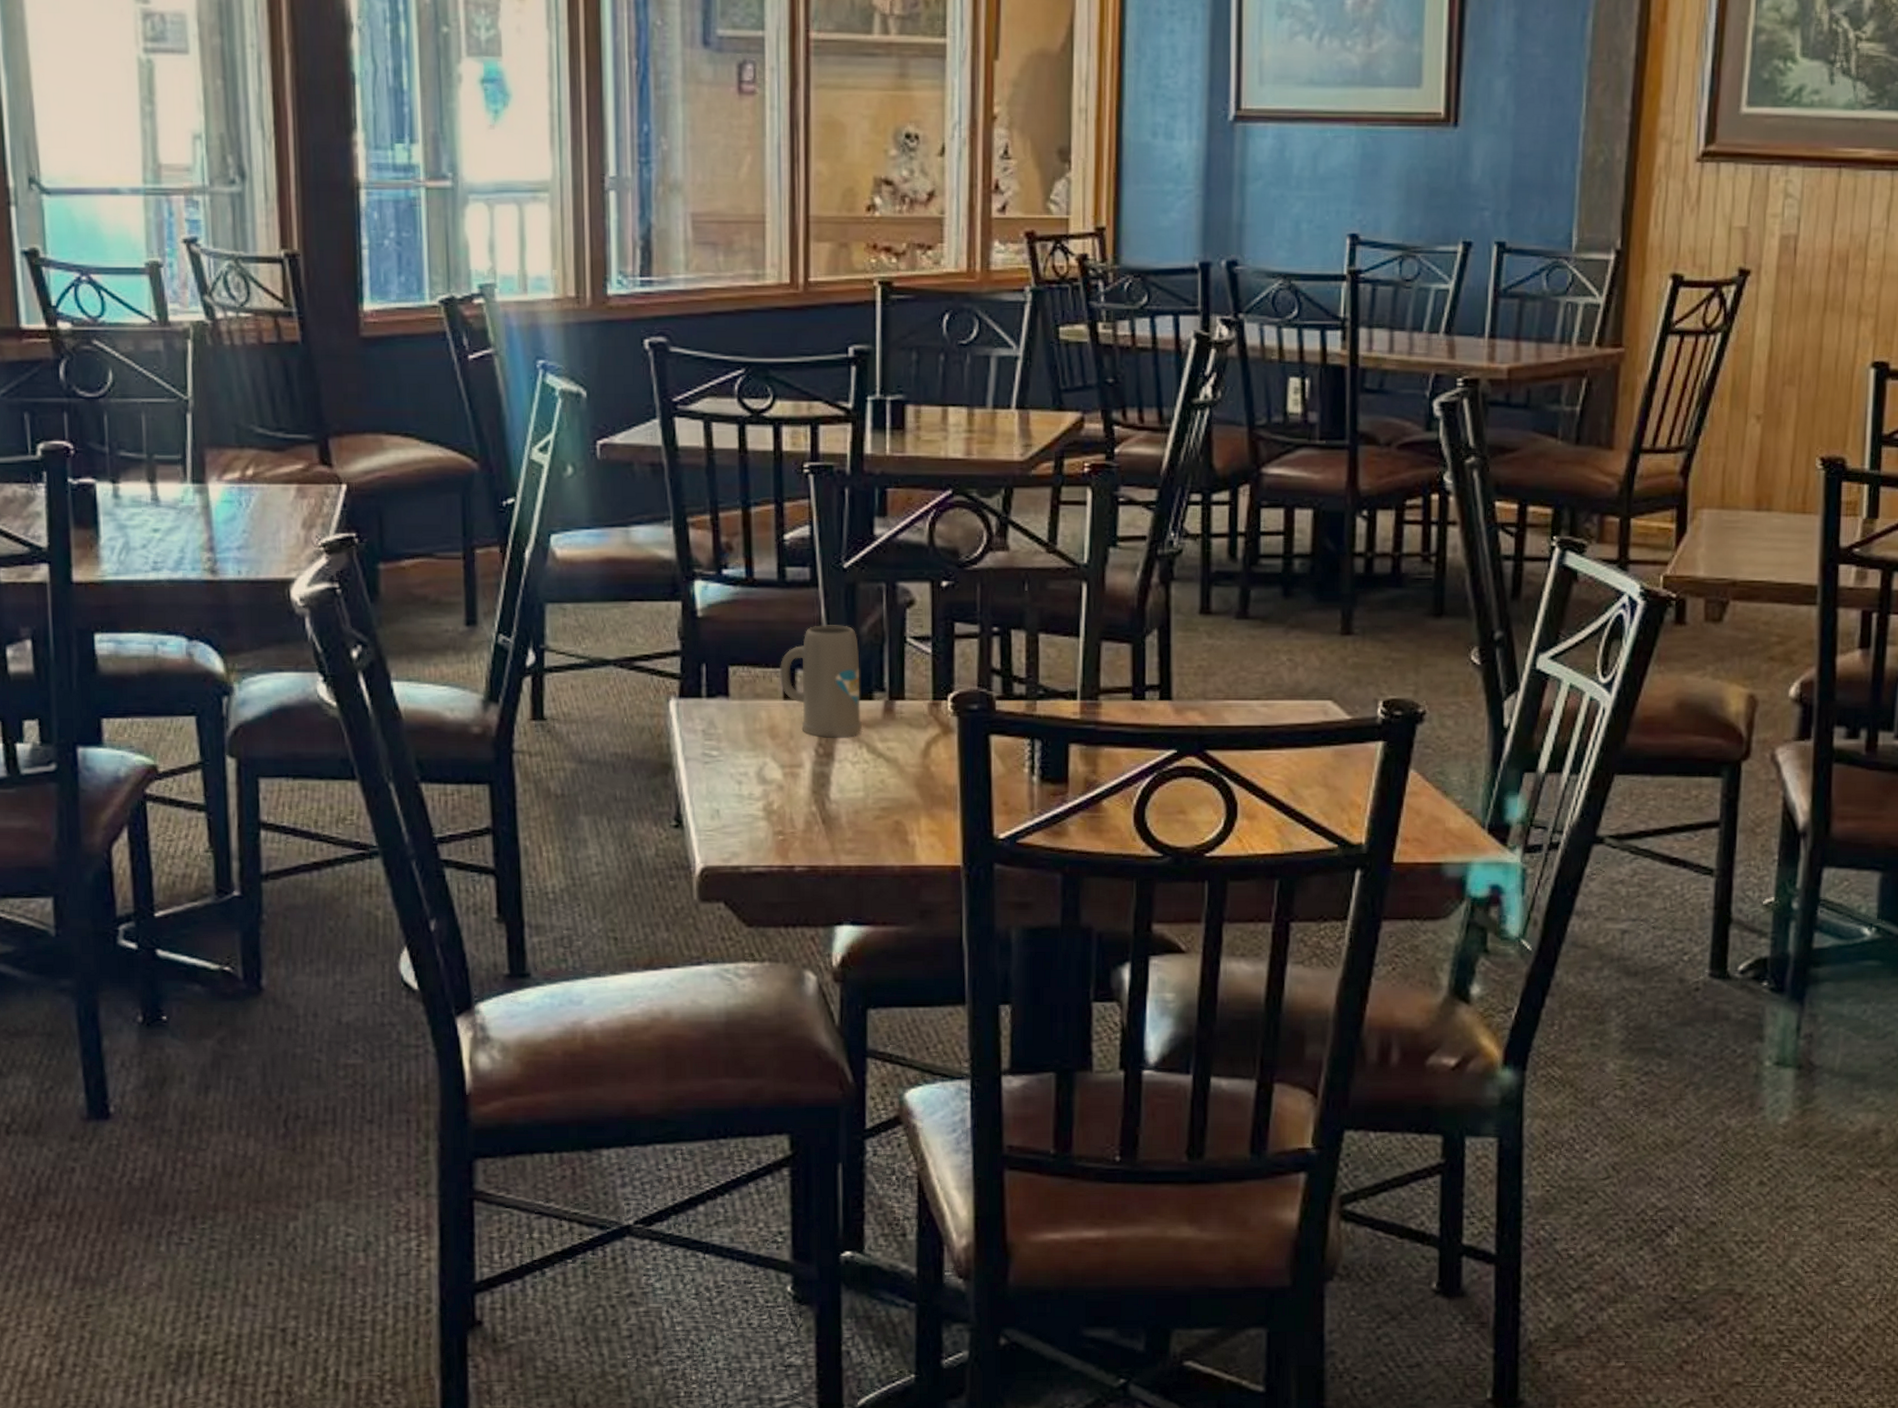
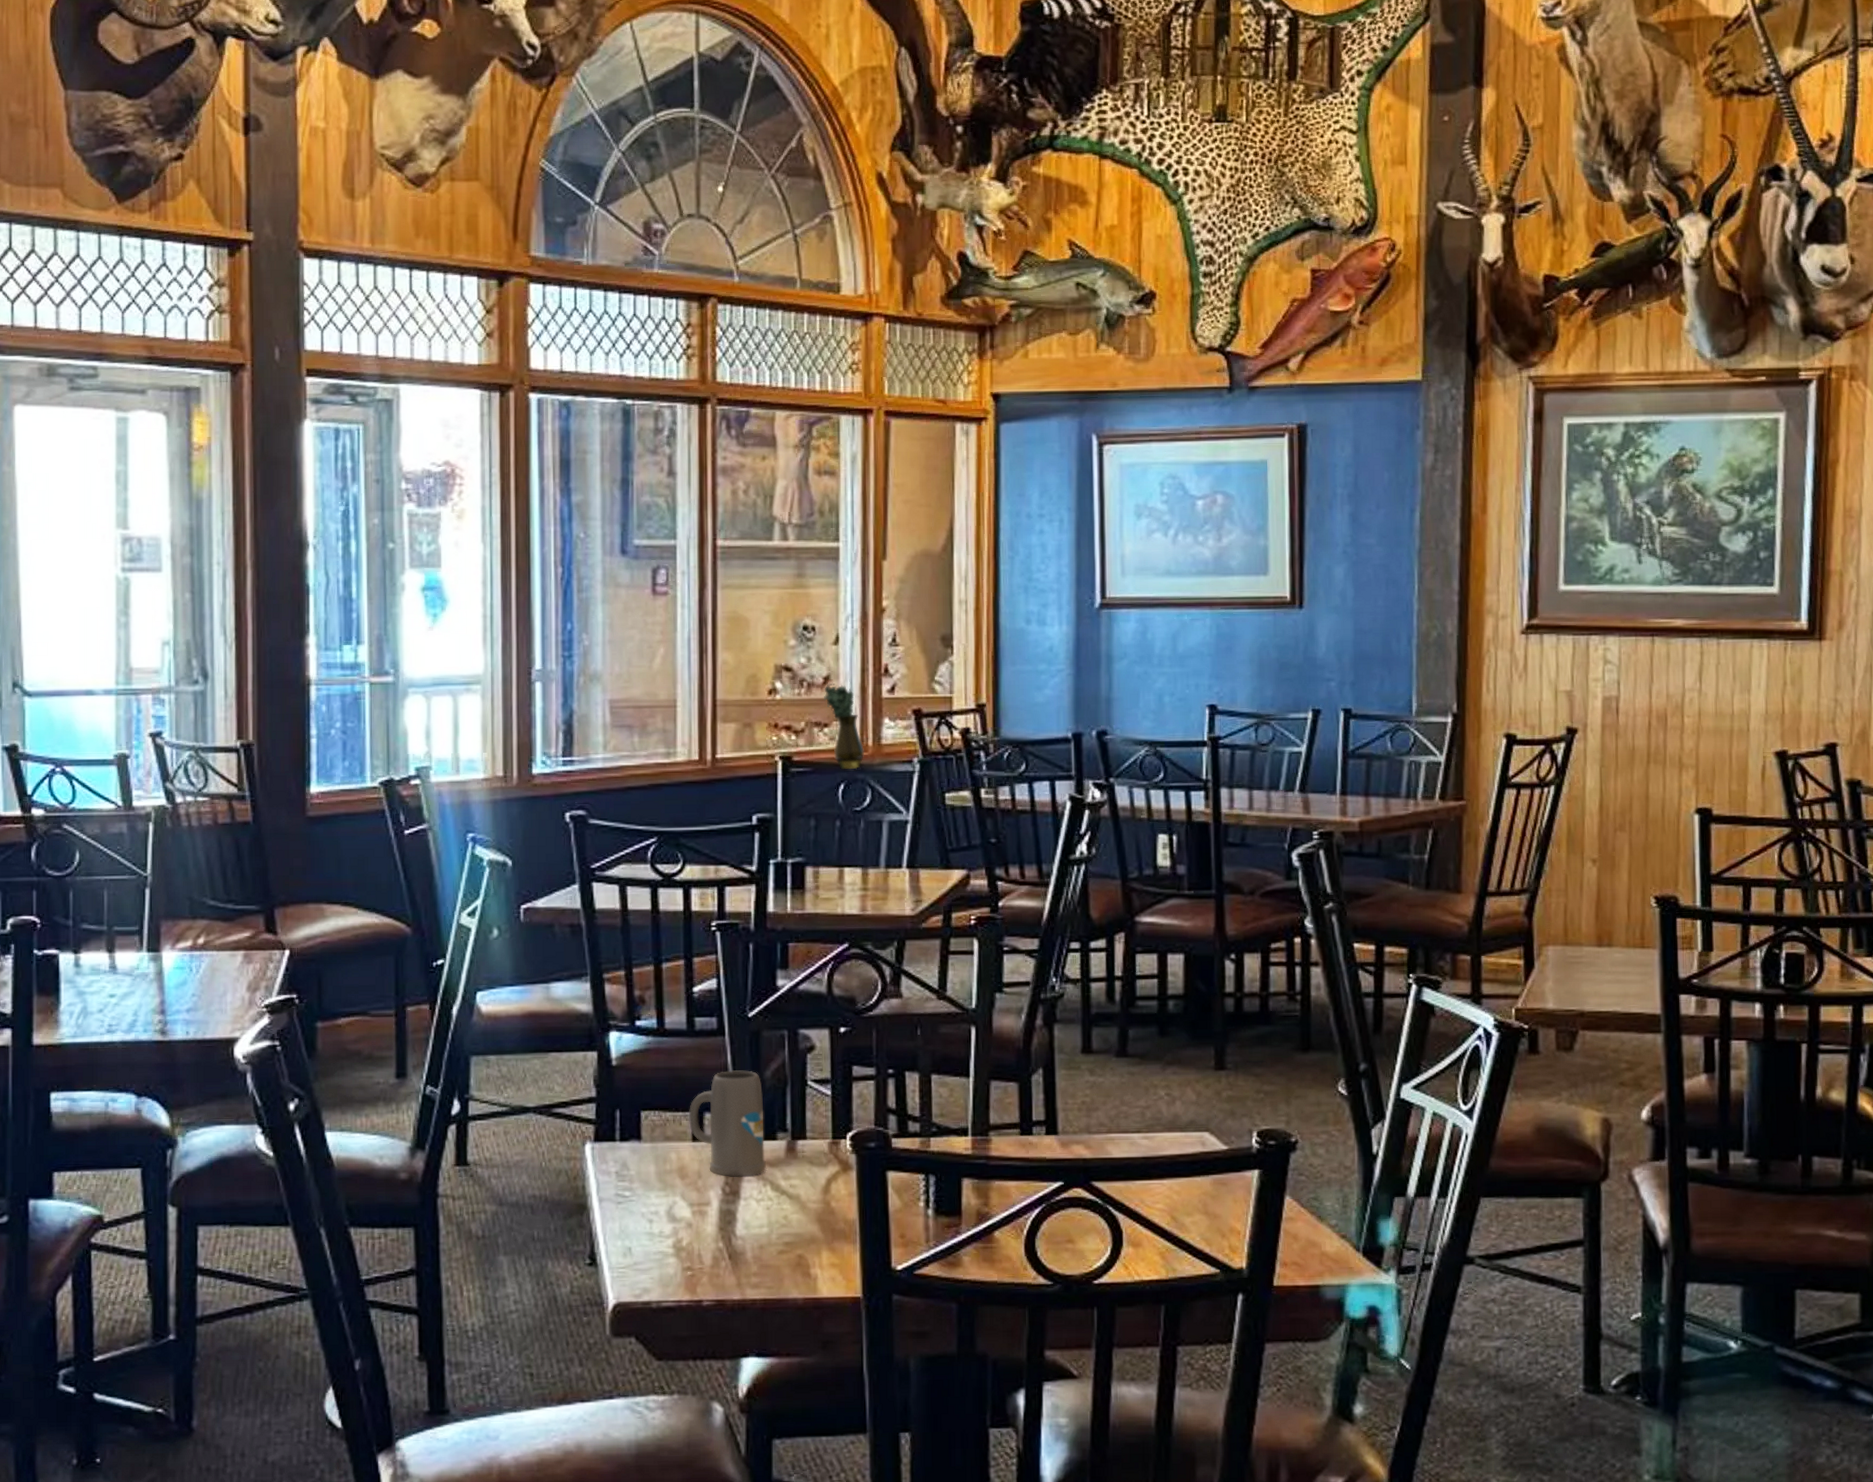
vase: none [928,198,972,298] -> present [824,681,865,770]

